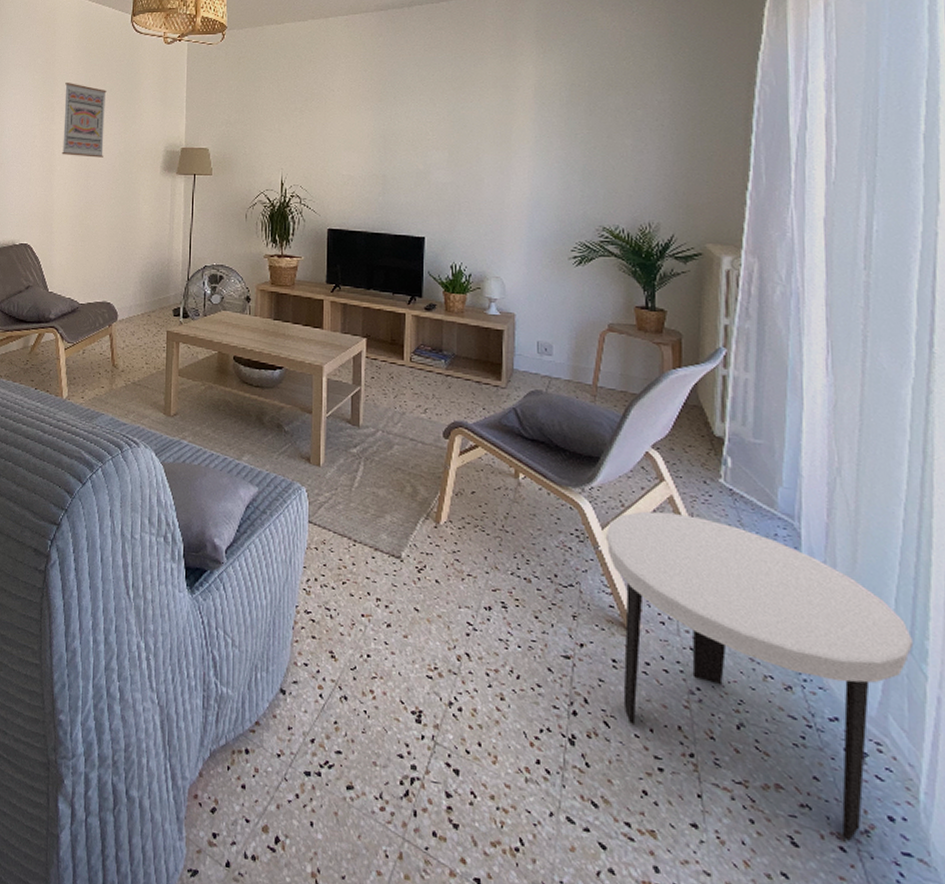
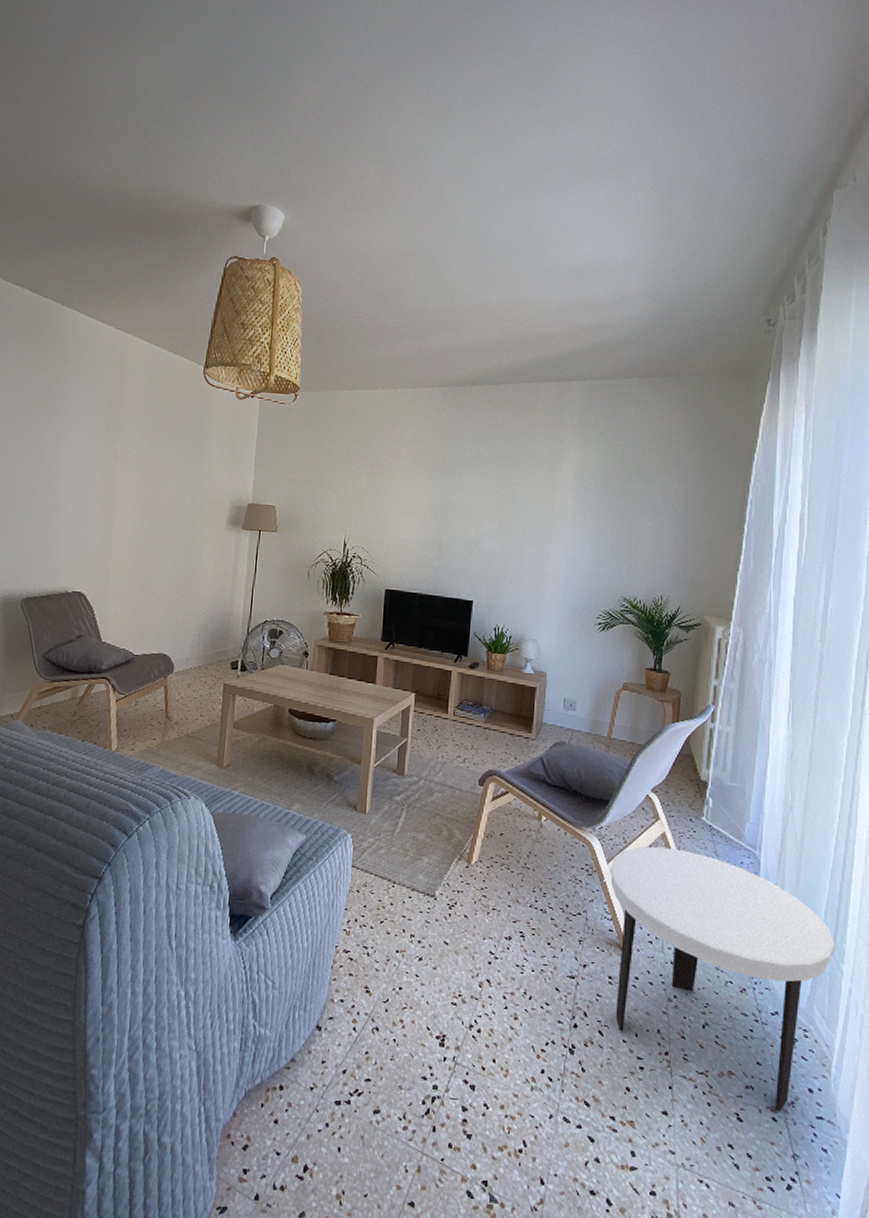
wall art: present [61,83,107,158] -> none [123,429,174,508]

